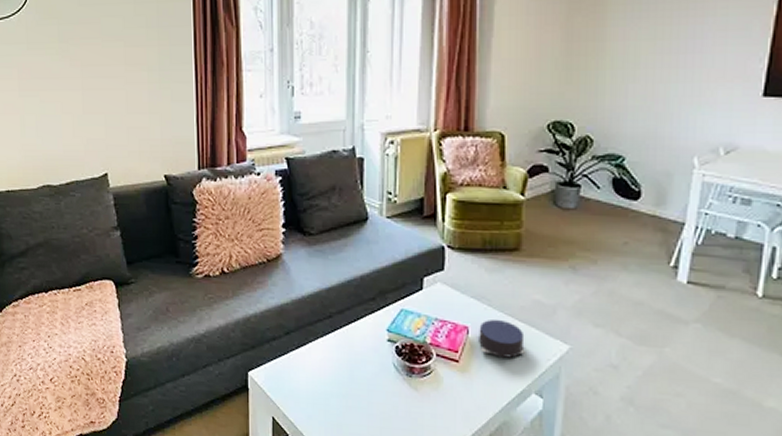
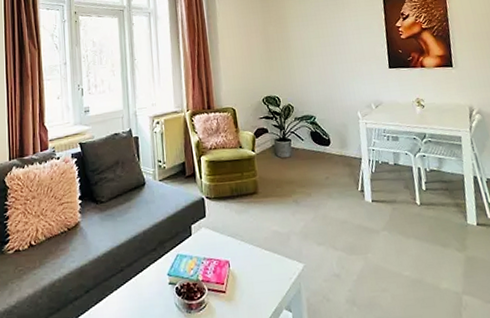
candle: present [479,319,526,358] -> none [237,251,274,283]

